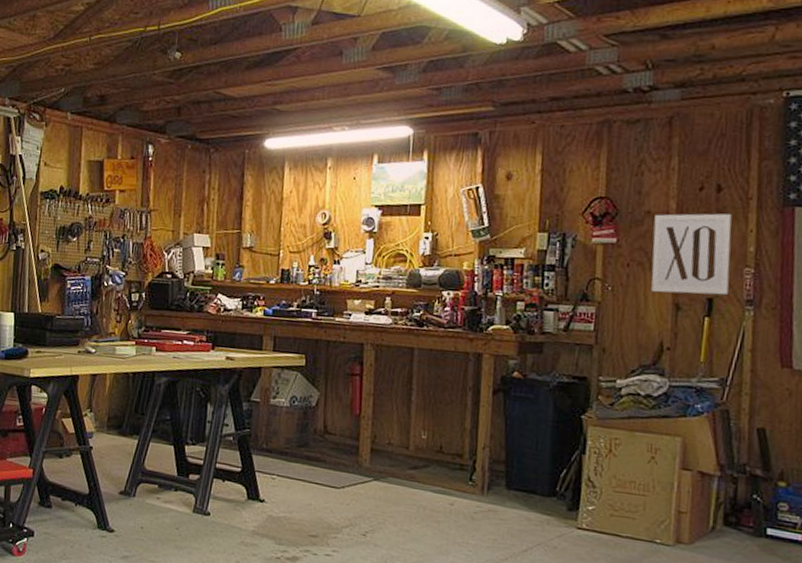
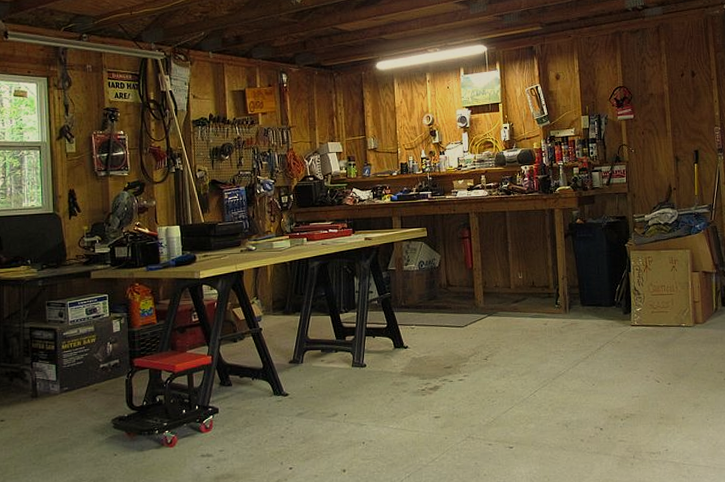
wall art: present [651,213,732,296] -> none [656,91,706,151]

